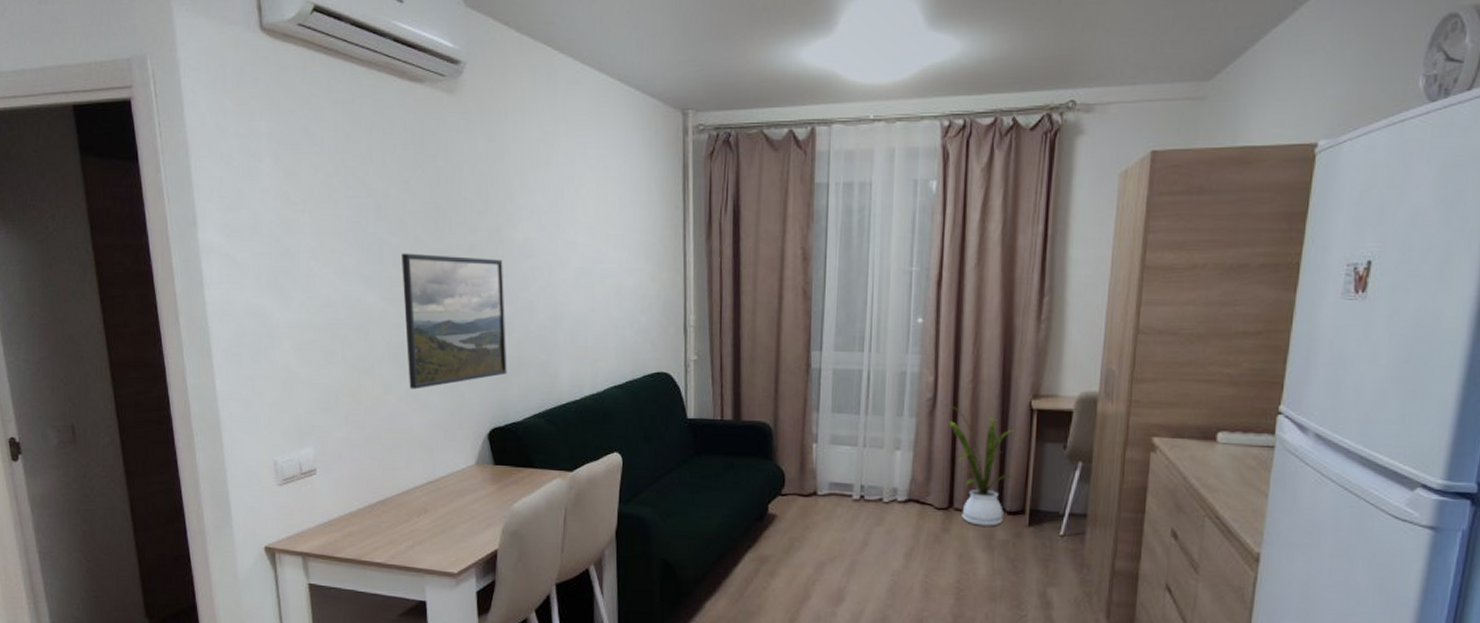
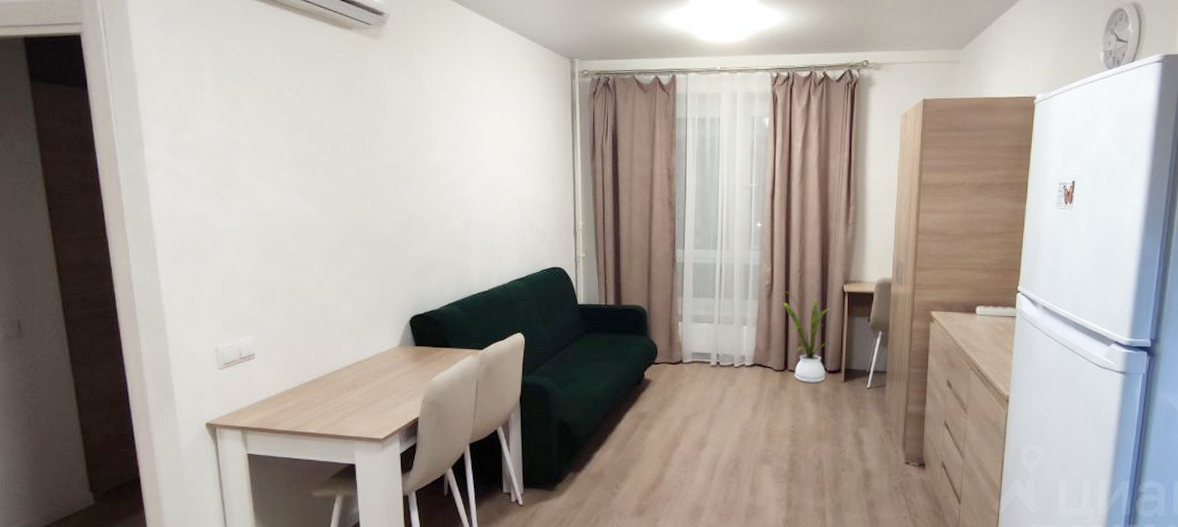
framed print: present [402,253,507,390] -> none [333,169,426,284]

